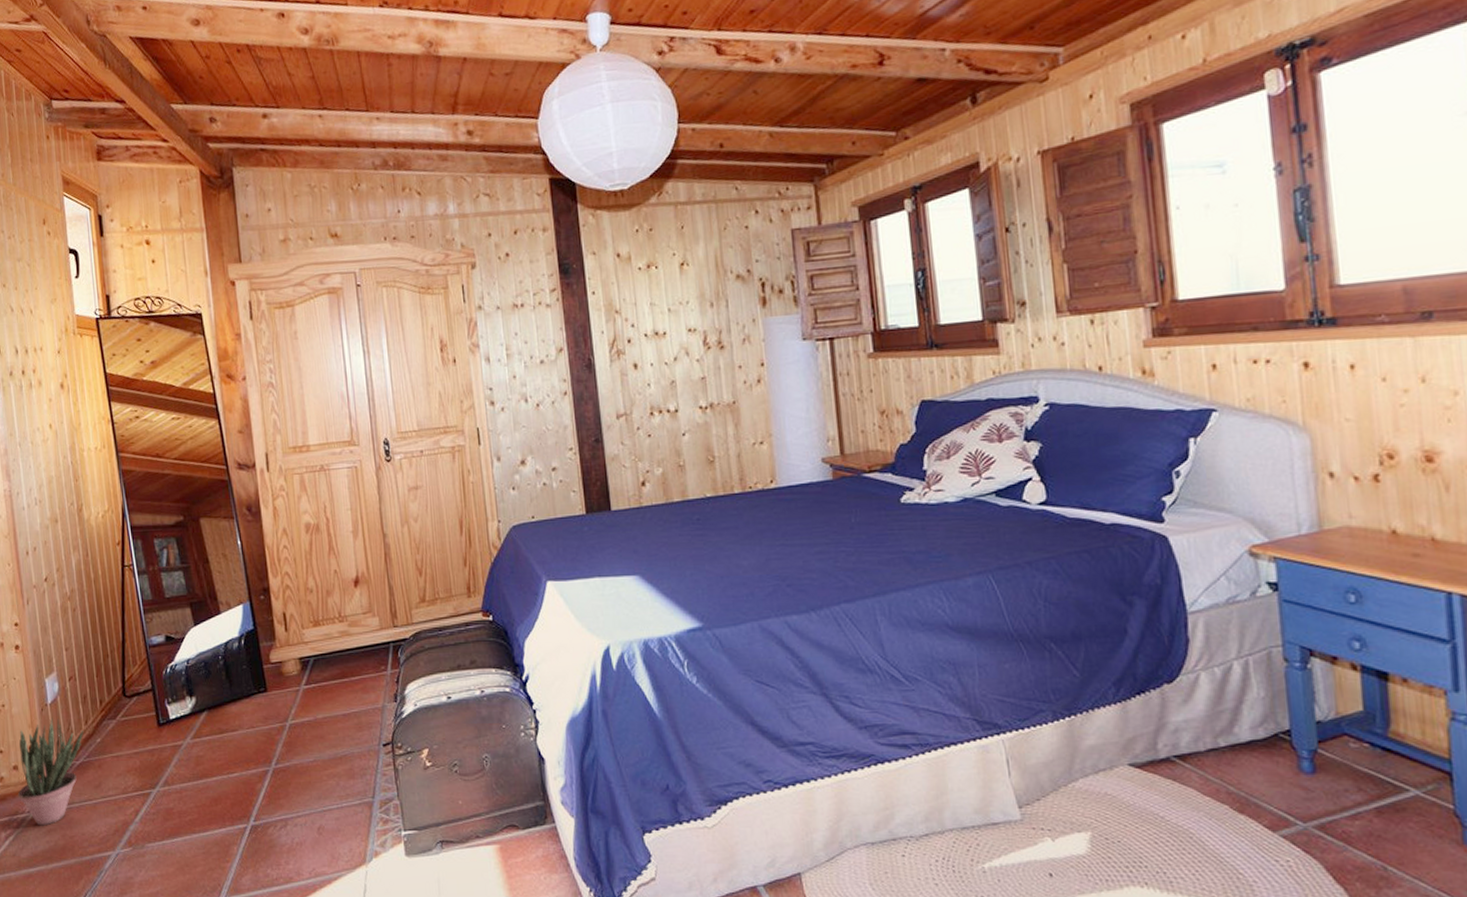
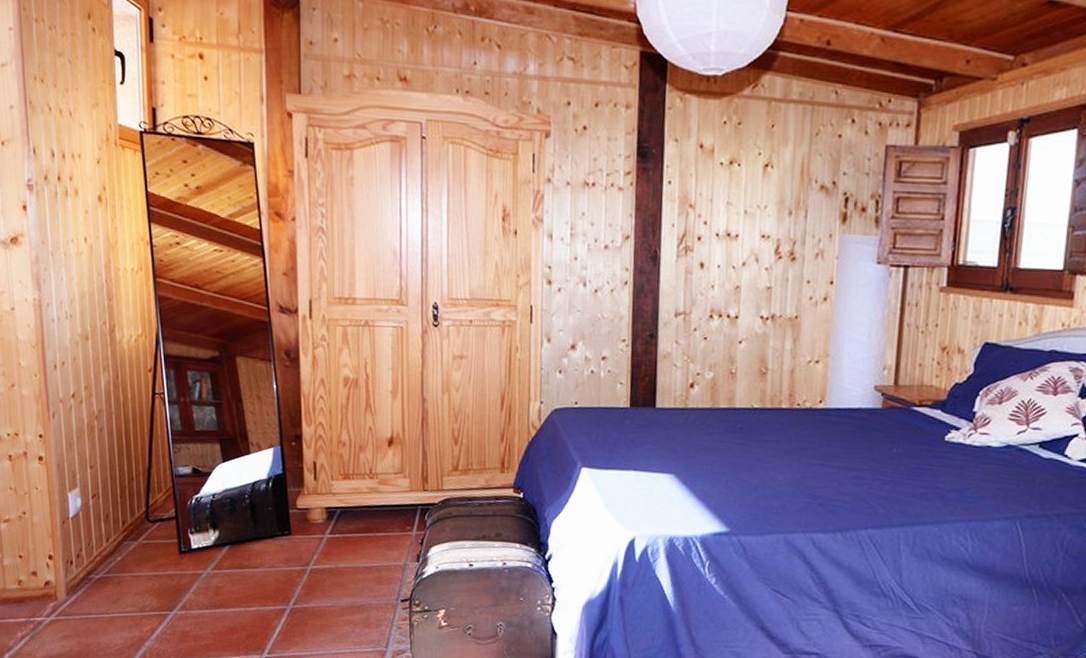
potted plant: present [17,717,84,826] -> none [35,530,105,632]

